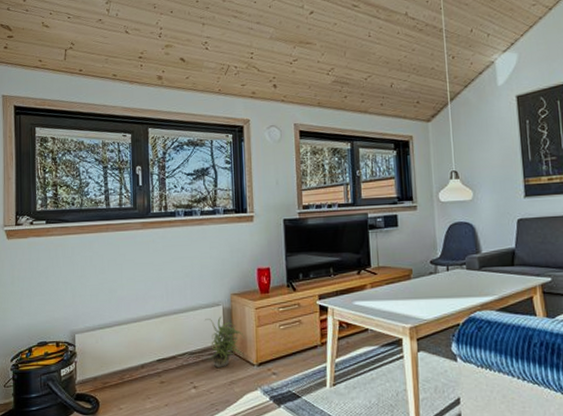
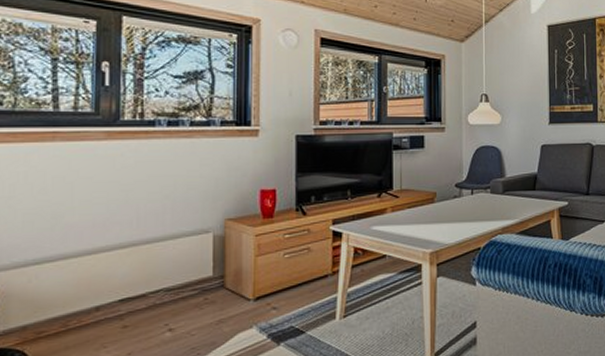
potted plant: present [205,316,245,367] -> none [189,244,240,305]

